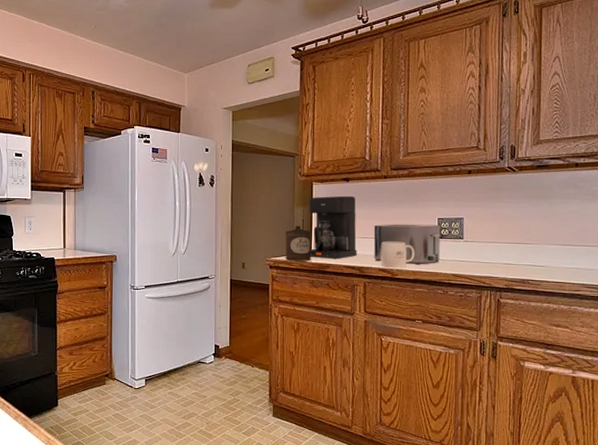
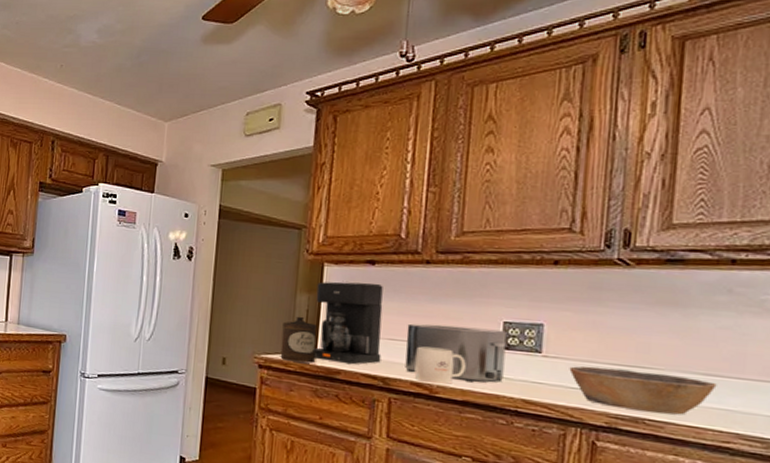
bowl: none [481,246,570,276] -> present [569,366,717,416]

